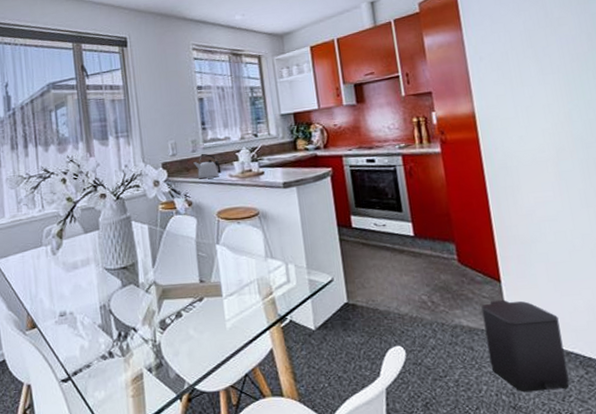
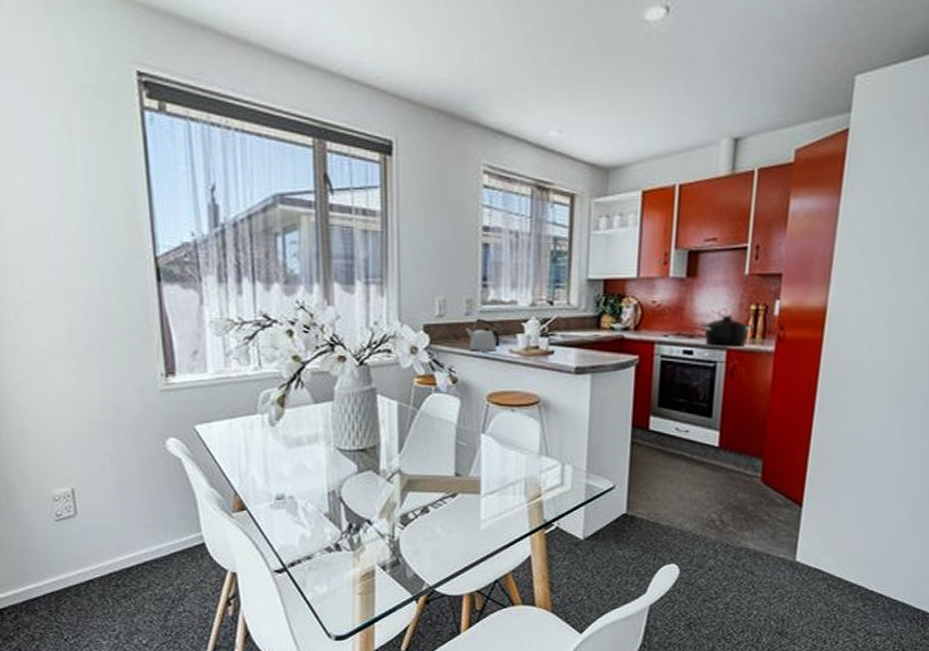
saucepan: none [376,128,418,153] -> present [700,315,752,347]
pedal bin: present [481,299,569,393] -> none [767,525,852,622]

